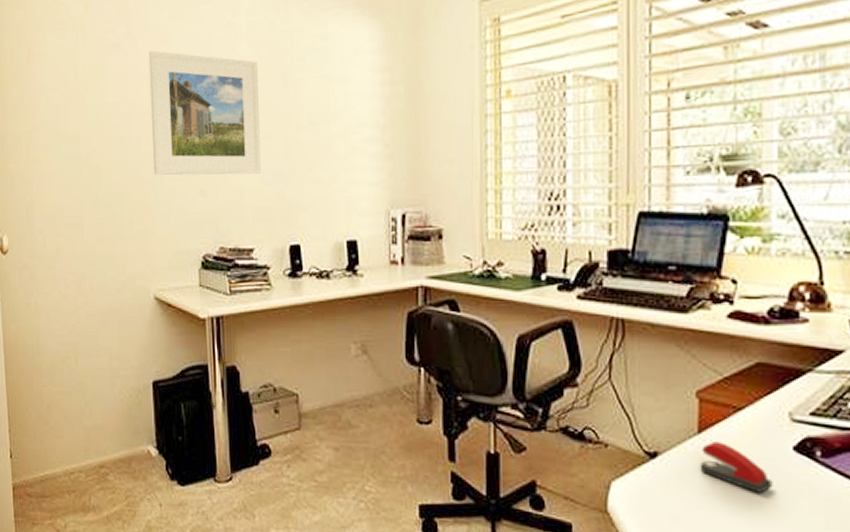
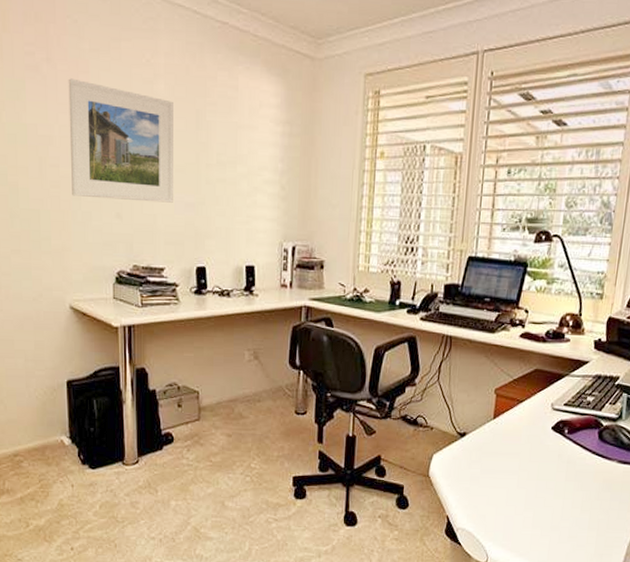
stapler: present [700,441,773,494] -> none [492,424,537,460]

